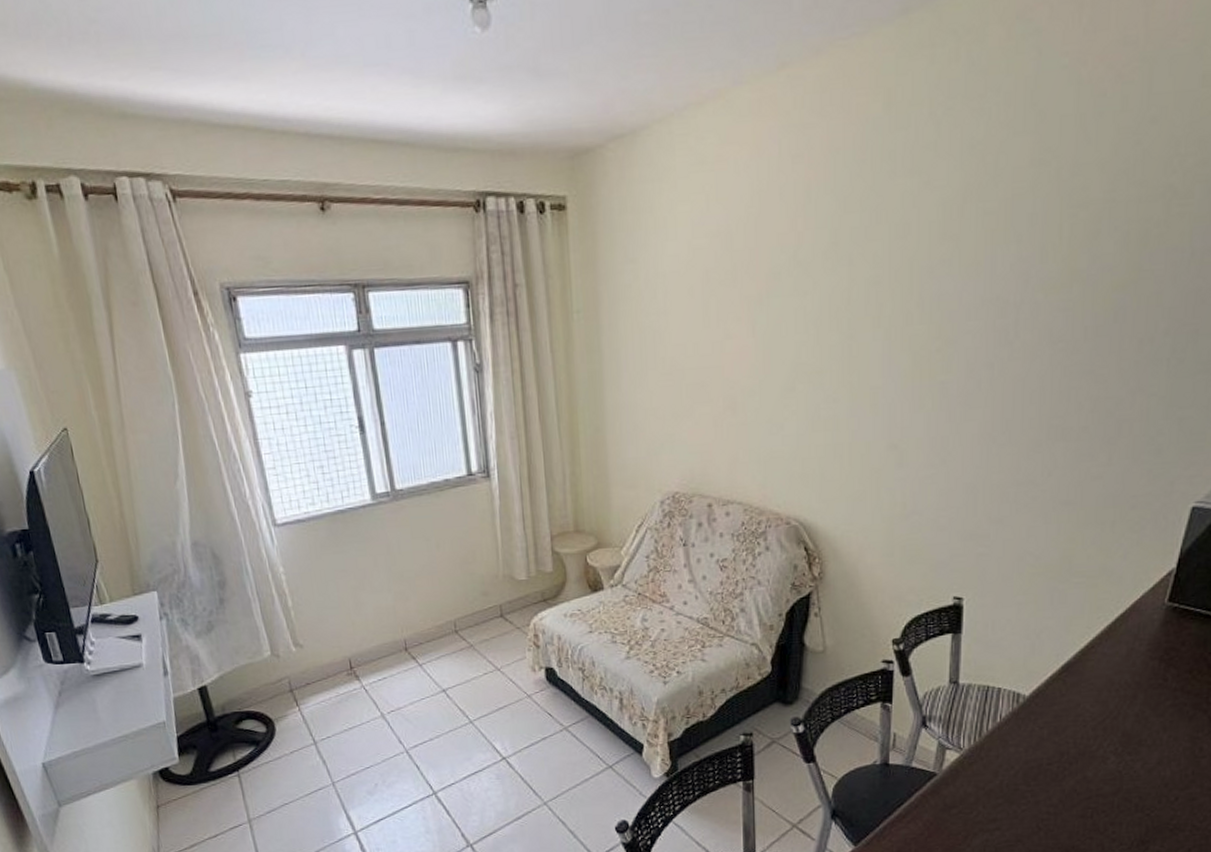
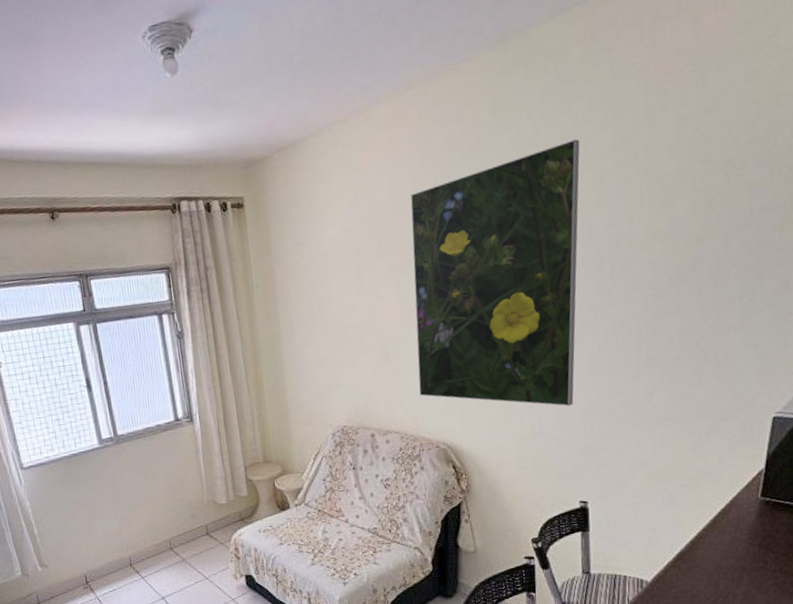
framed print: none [769,146,991,482] -> present [410,139,580,407]

